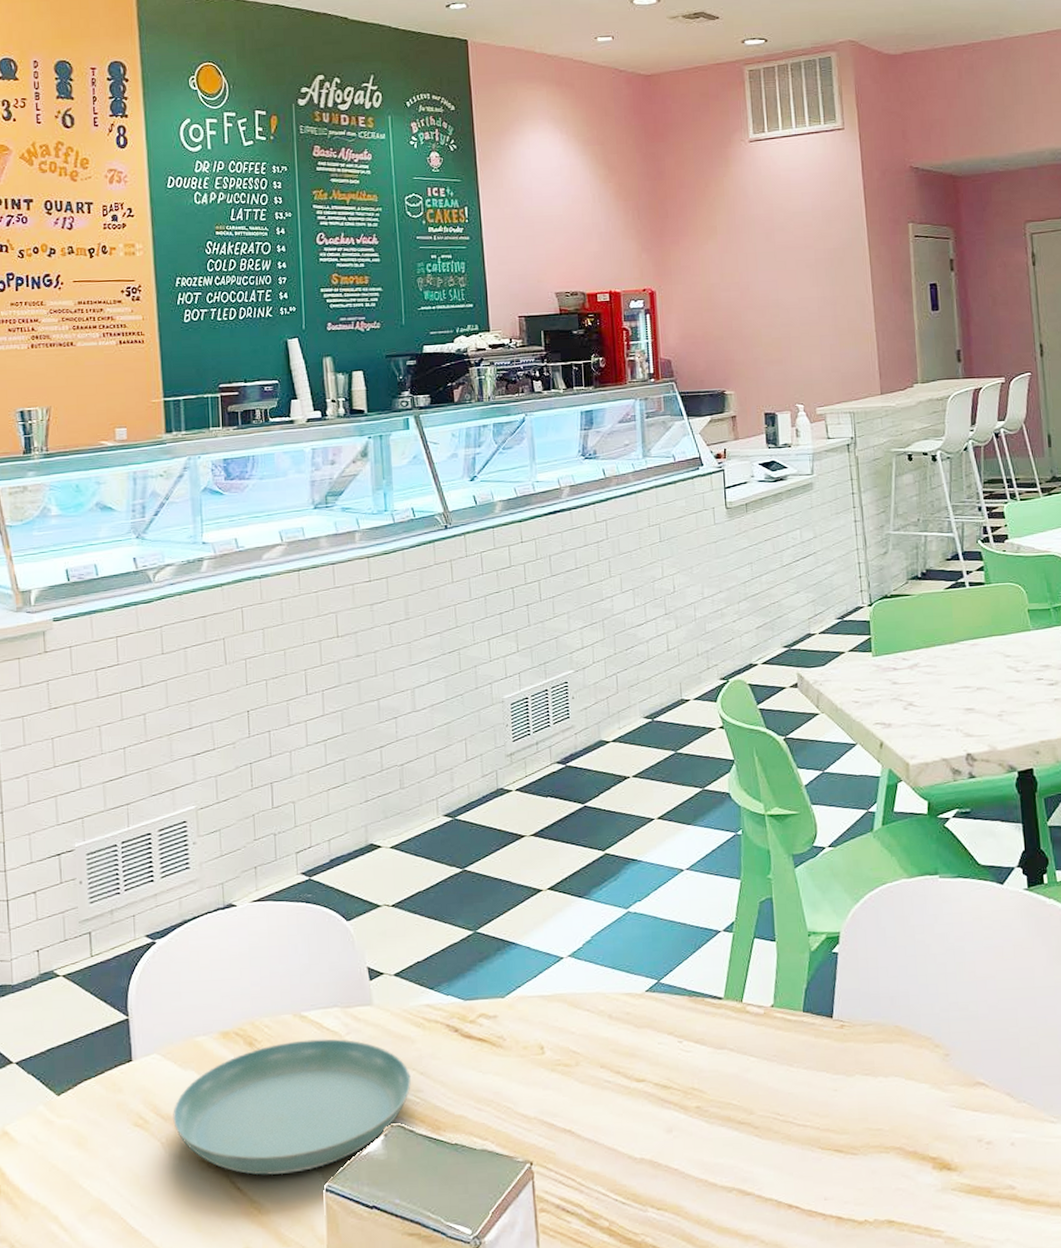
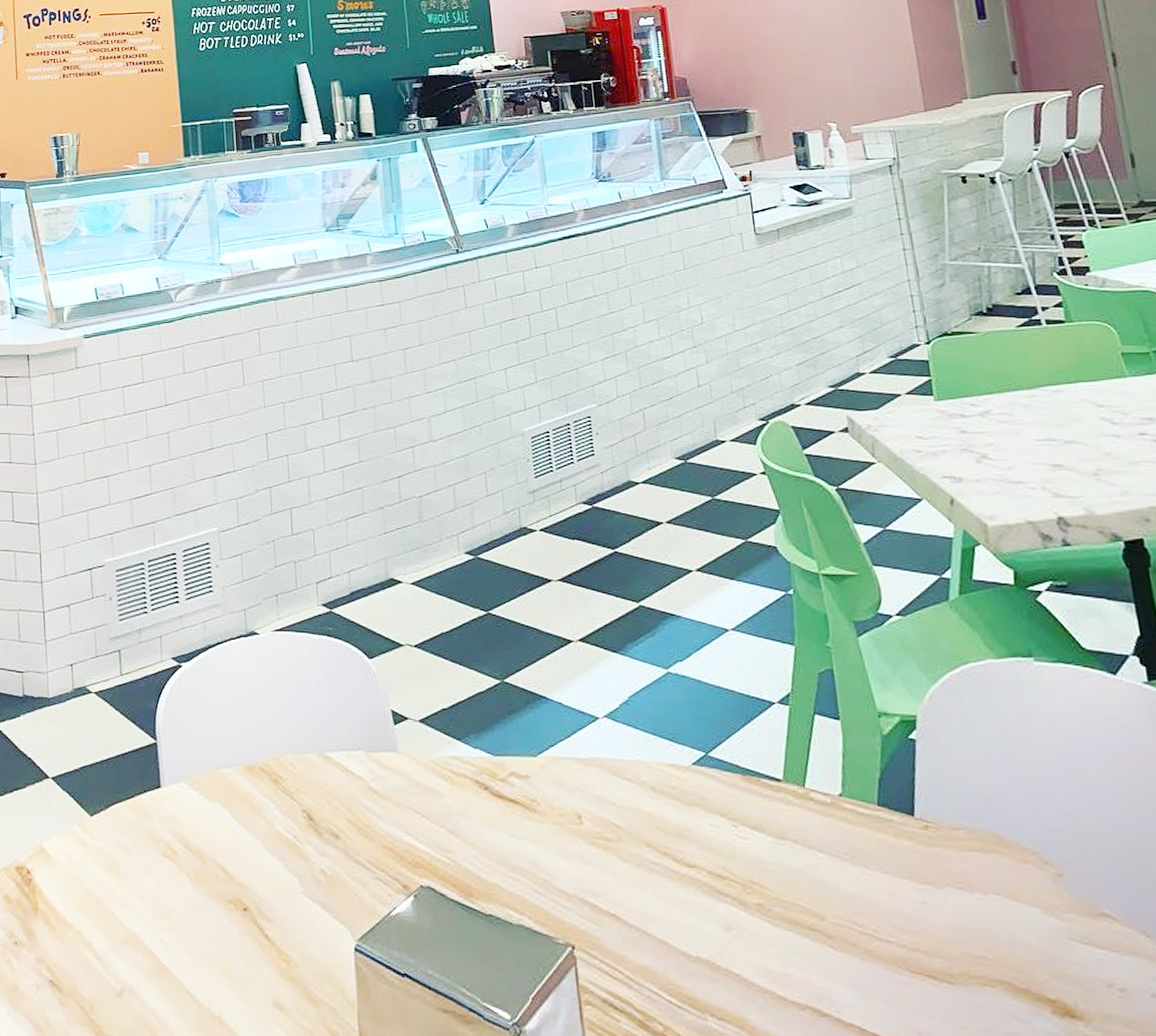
saucer: present [173,1038,411,1175] -> none [200,782,441,927]

